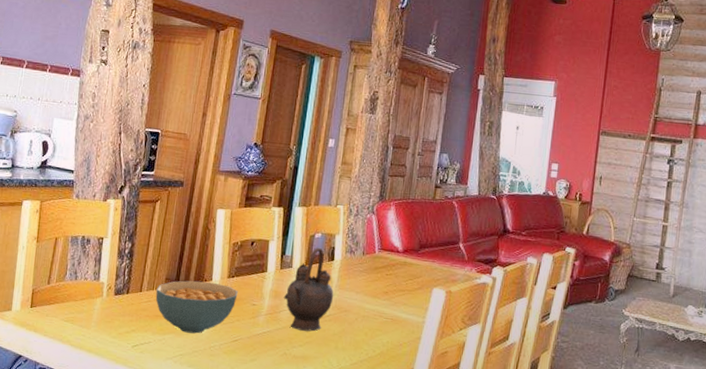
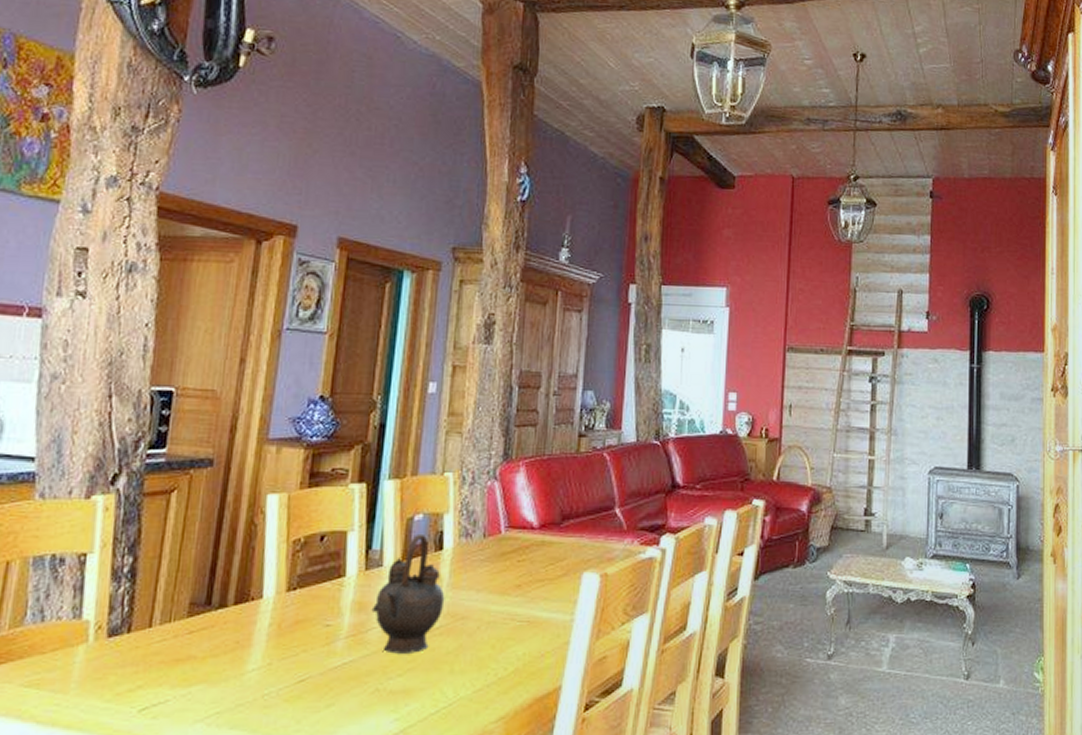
cereal bowl: present [155,280,238,334] -> none [174,600,303,679]

